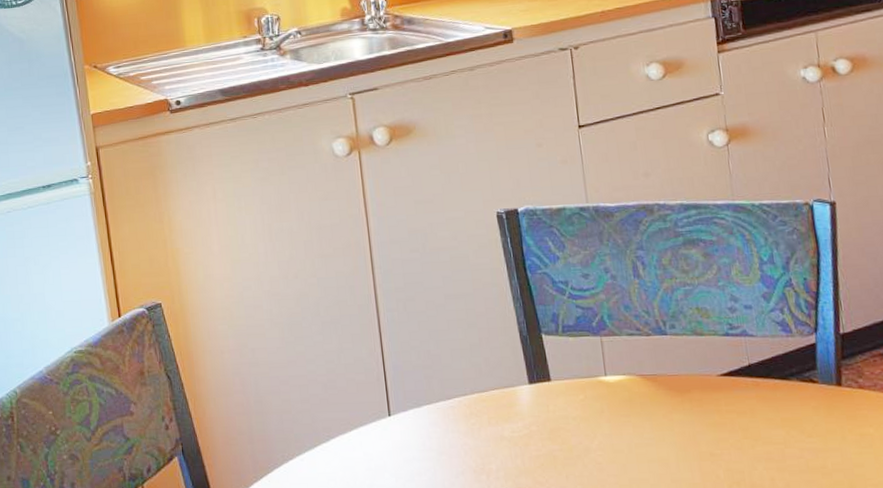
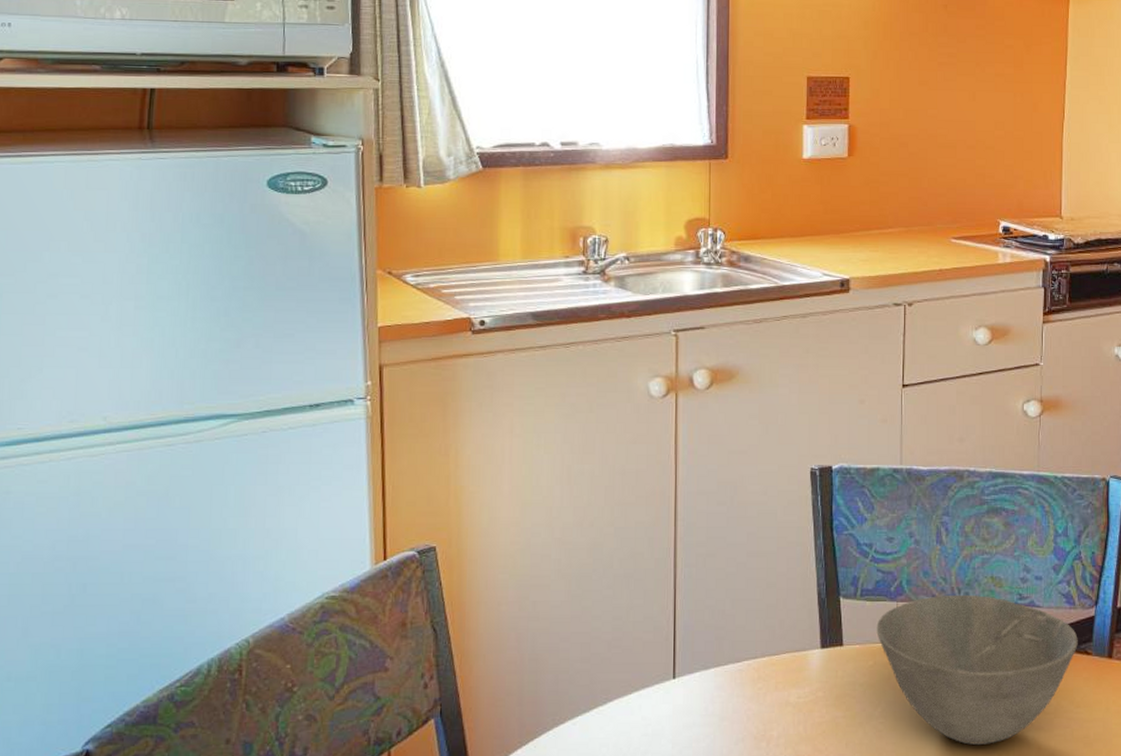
bowl: none [582,326,801,476] -> present [876,594,1078,745]

